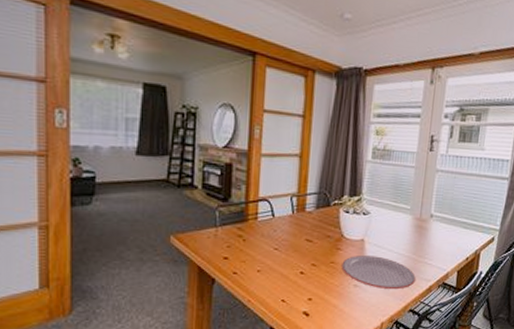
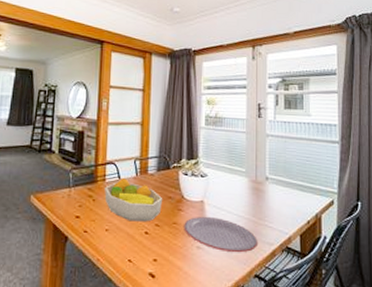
fruit bowl: none [256,217,320,262] -> present [105,178,162,222]

